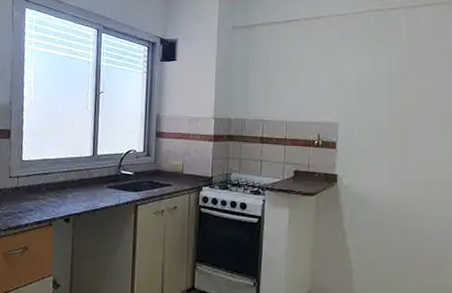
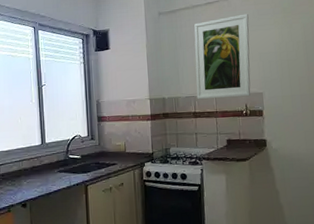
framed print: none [266,36,330,126] -> present [194,13,251,99]

